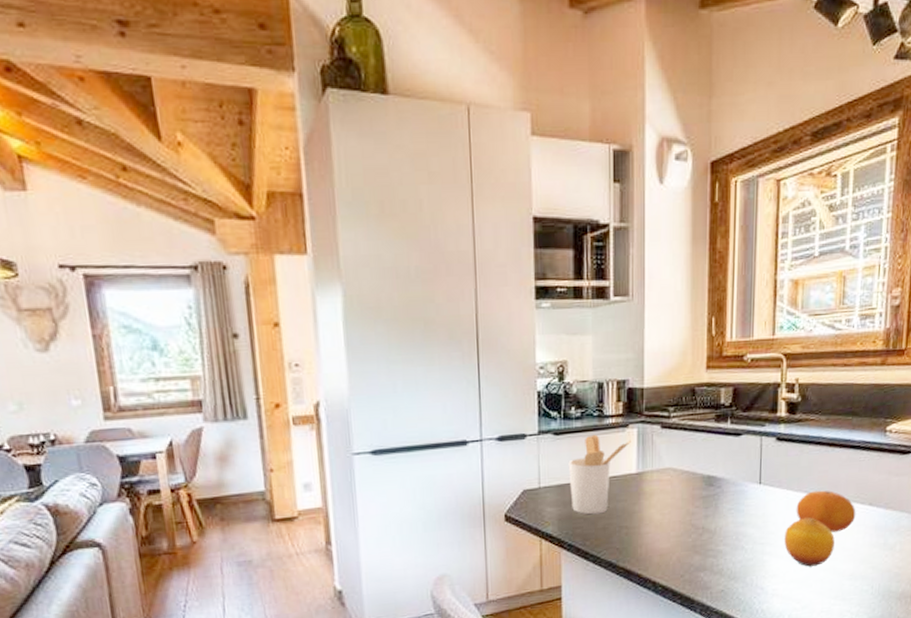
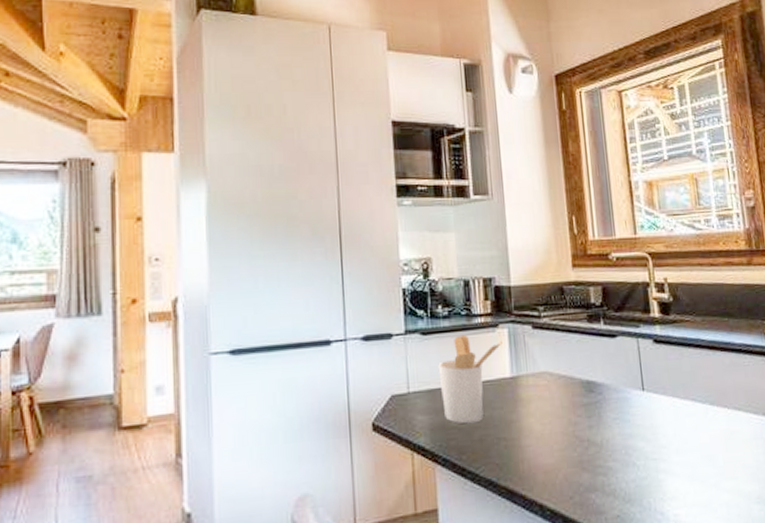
fruit: present [784,517,835,567] -> none [677,429,735,488]
fruit: present [796,490,856,533] -> none [685,398,752,447]

